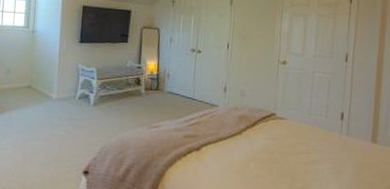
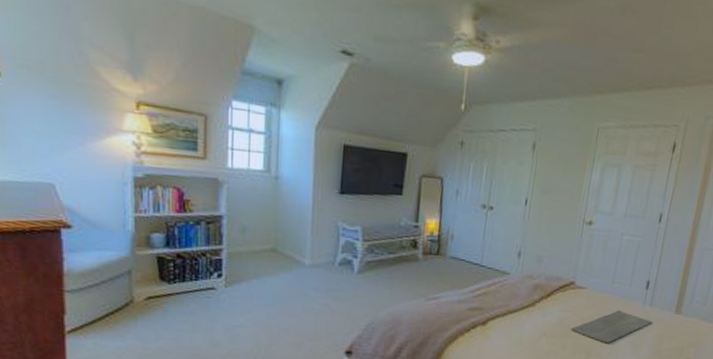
bath mat: none [276,139,350,169] -> present [571,310,652,343]

